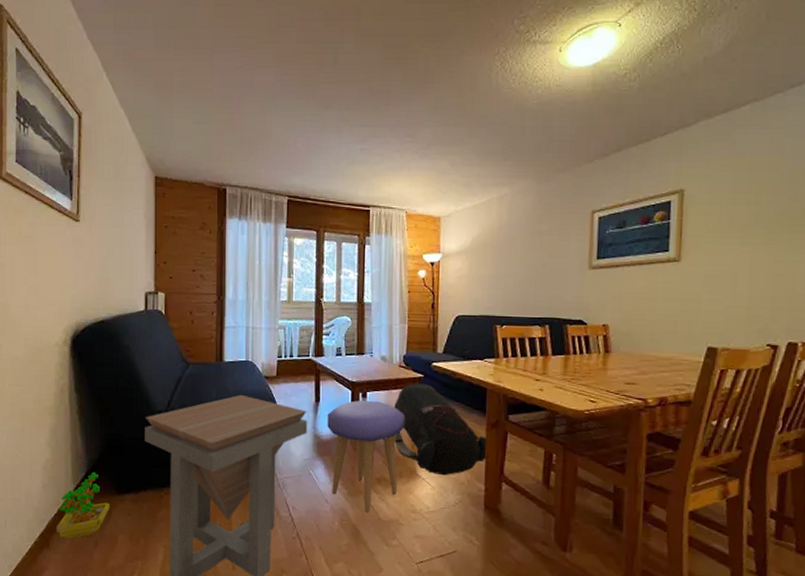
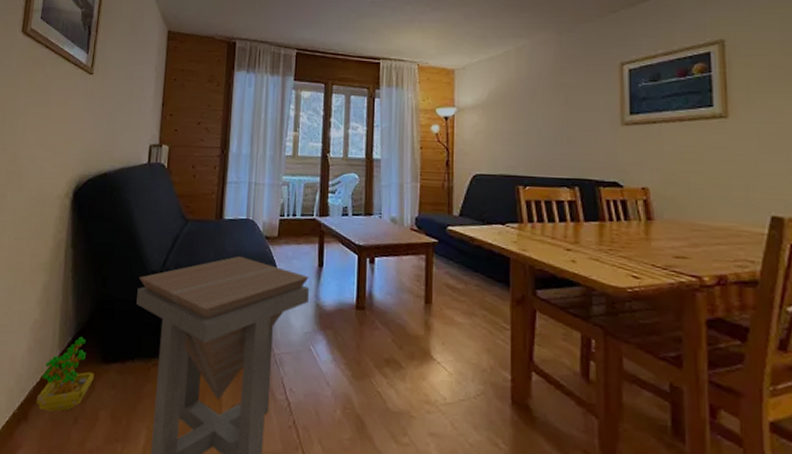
stool: present [327,400,404,512] -> none [331,267,417,400]
backpack: present [393,383,489,476] -> none [404,249,514,360]

